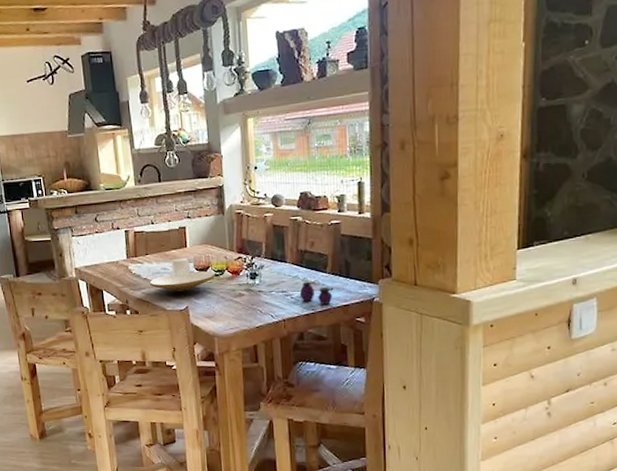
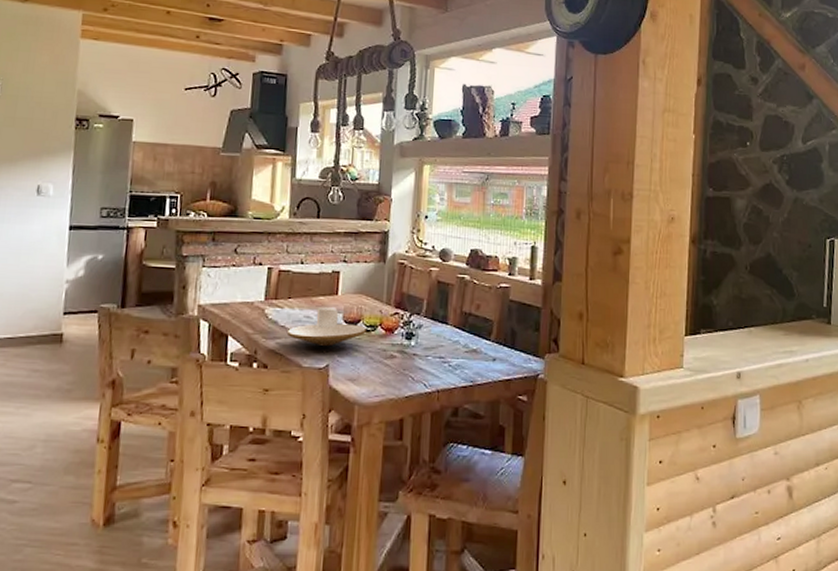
jar: present [299,281,333,305] -> none [458,348,495,377]

